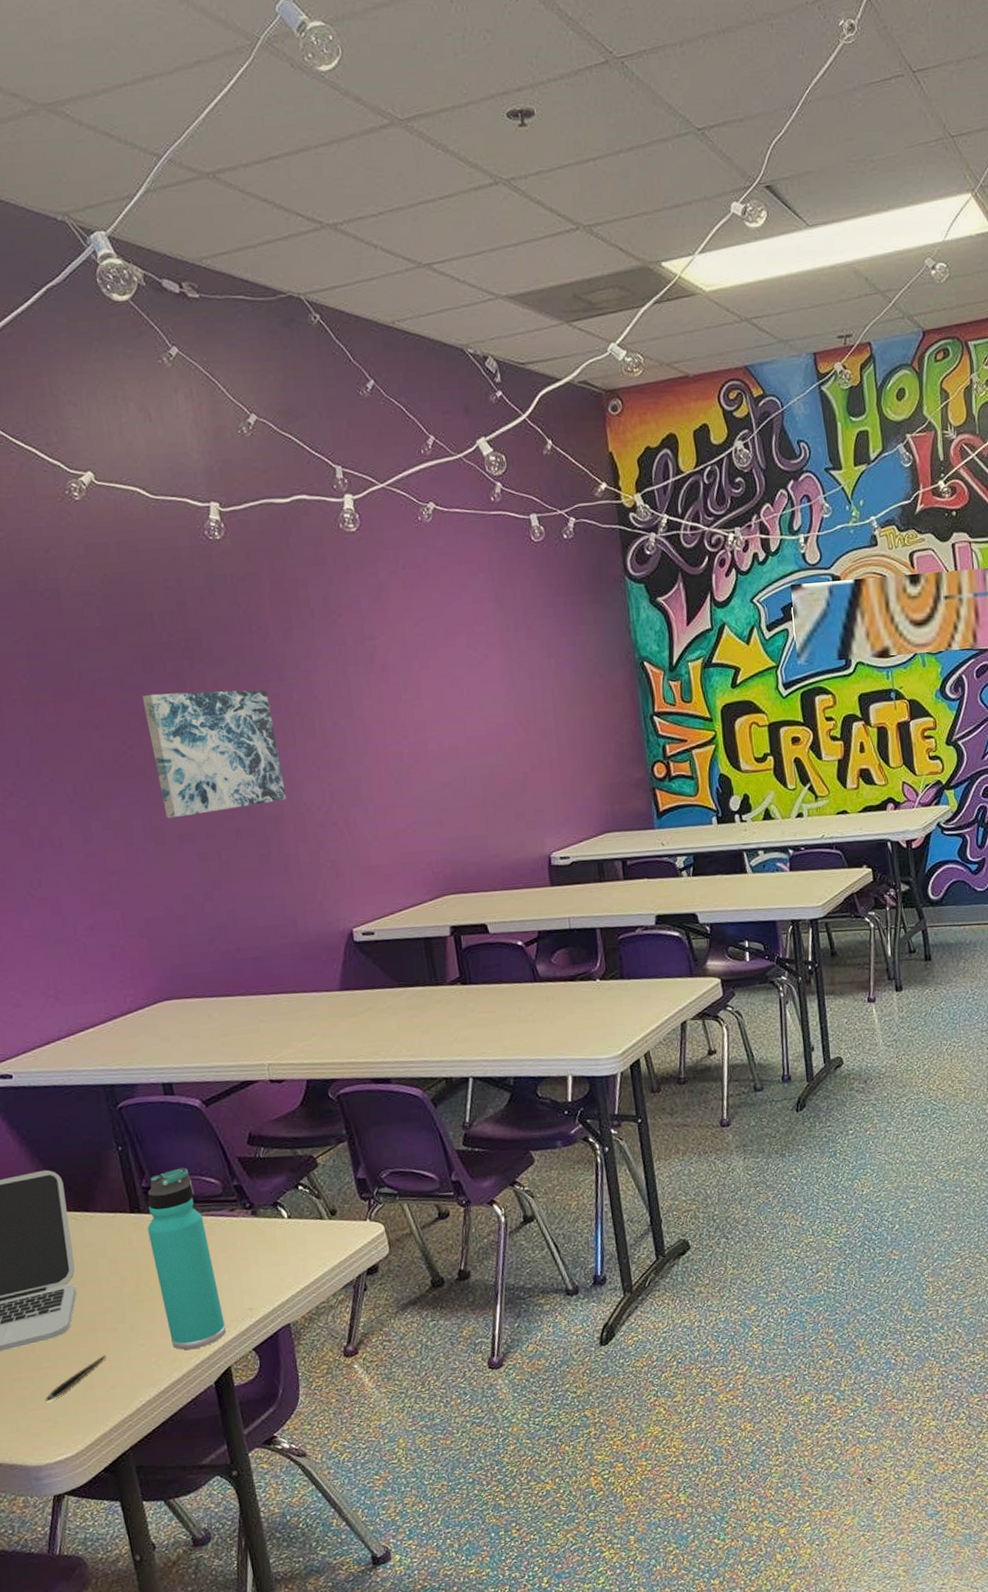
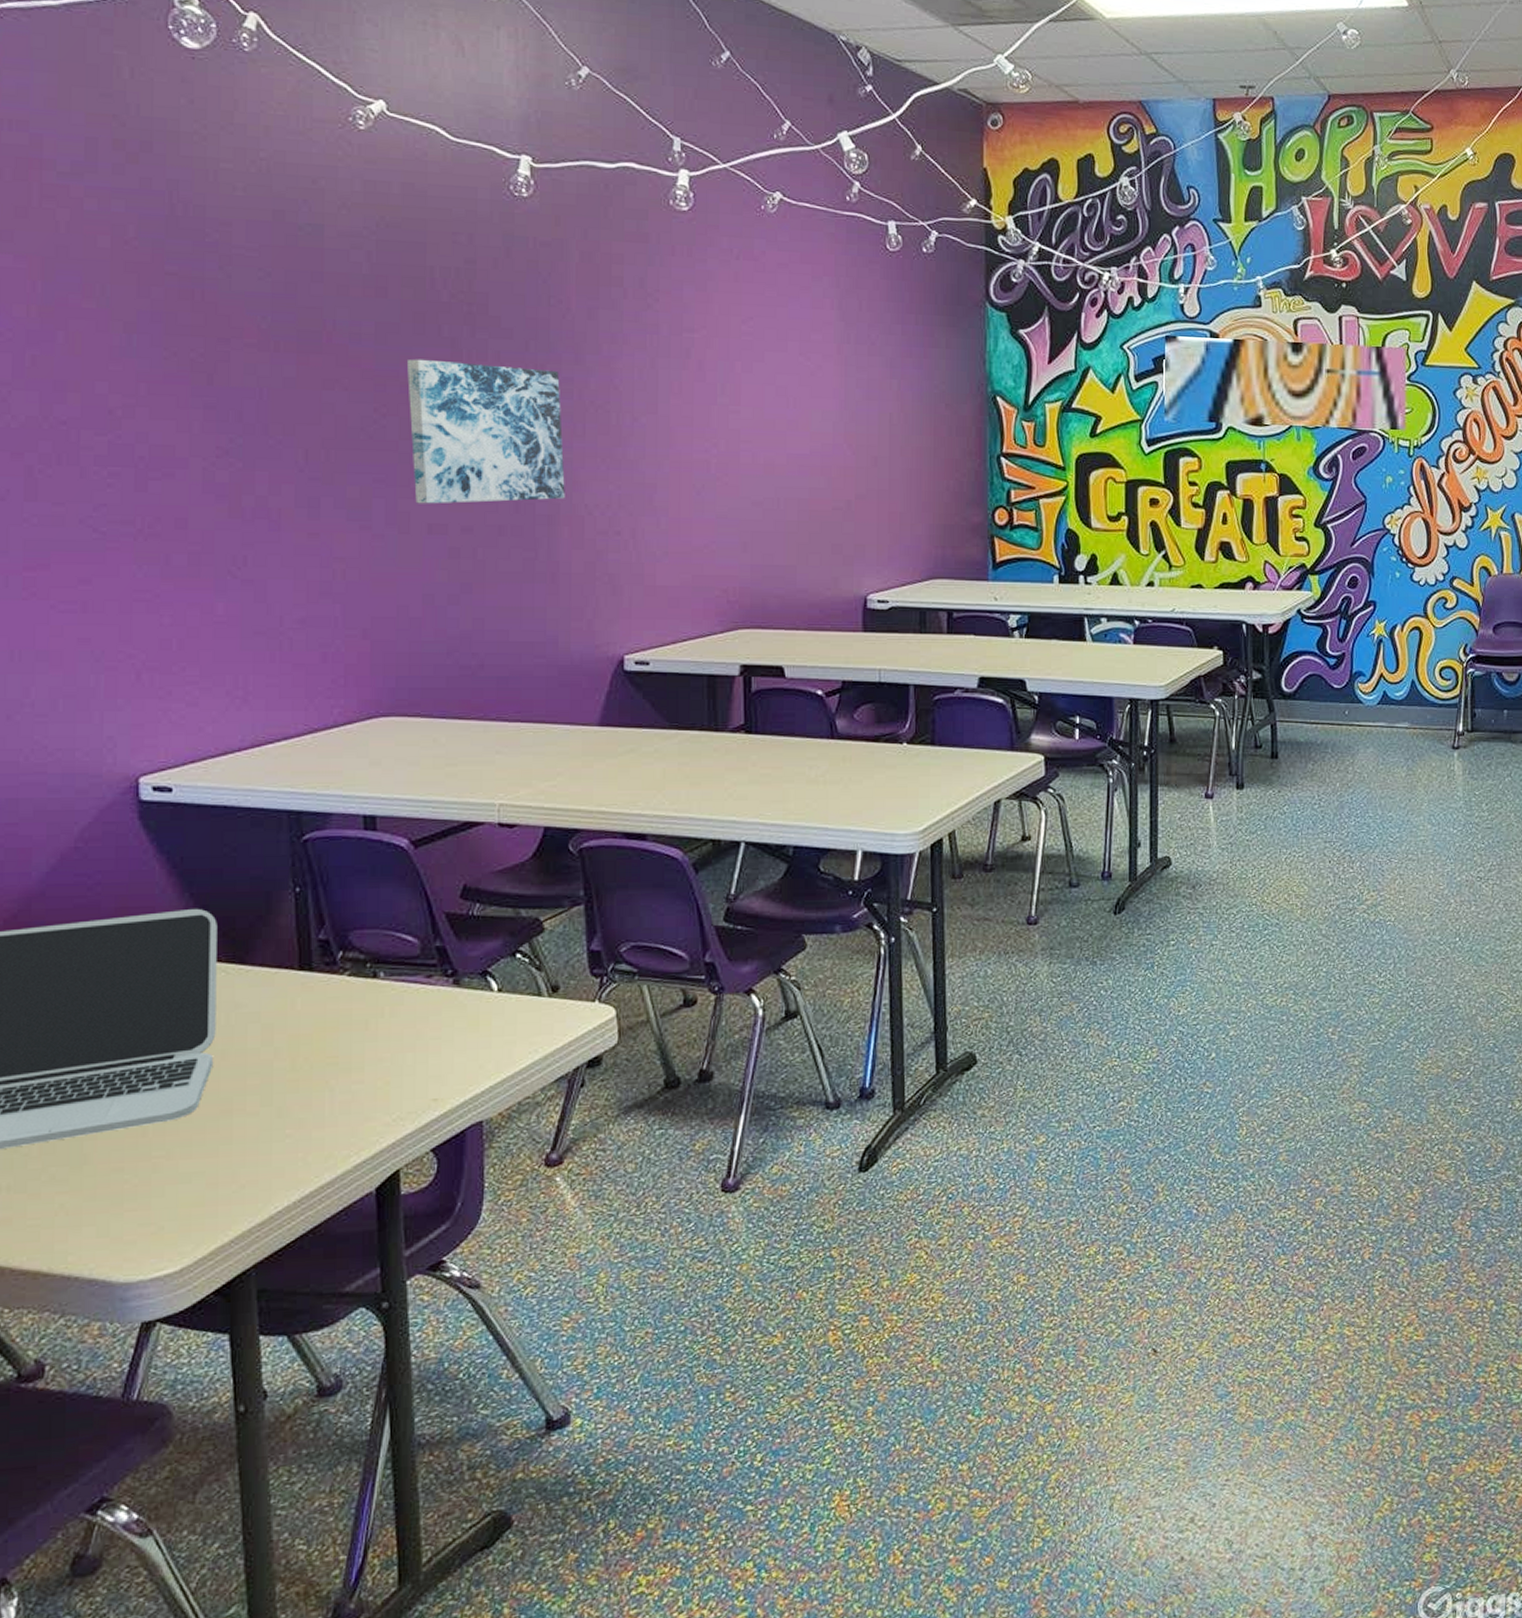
pen: present [45,1354,106,1401] -> none [149,1145,239,1200]
thermos bottle: present [147,1167,227,1350] -> none [317,919,401,1146]

